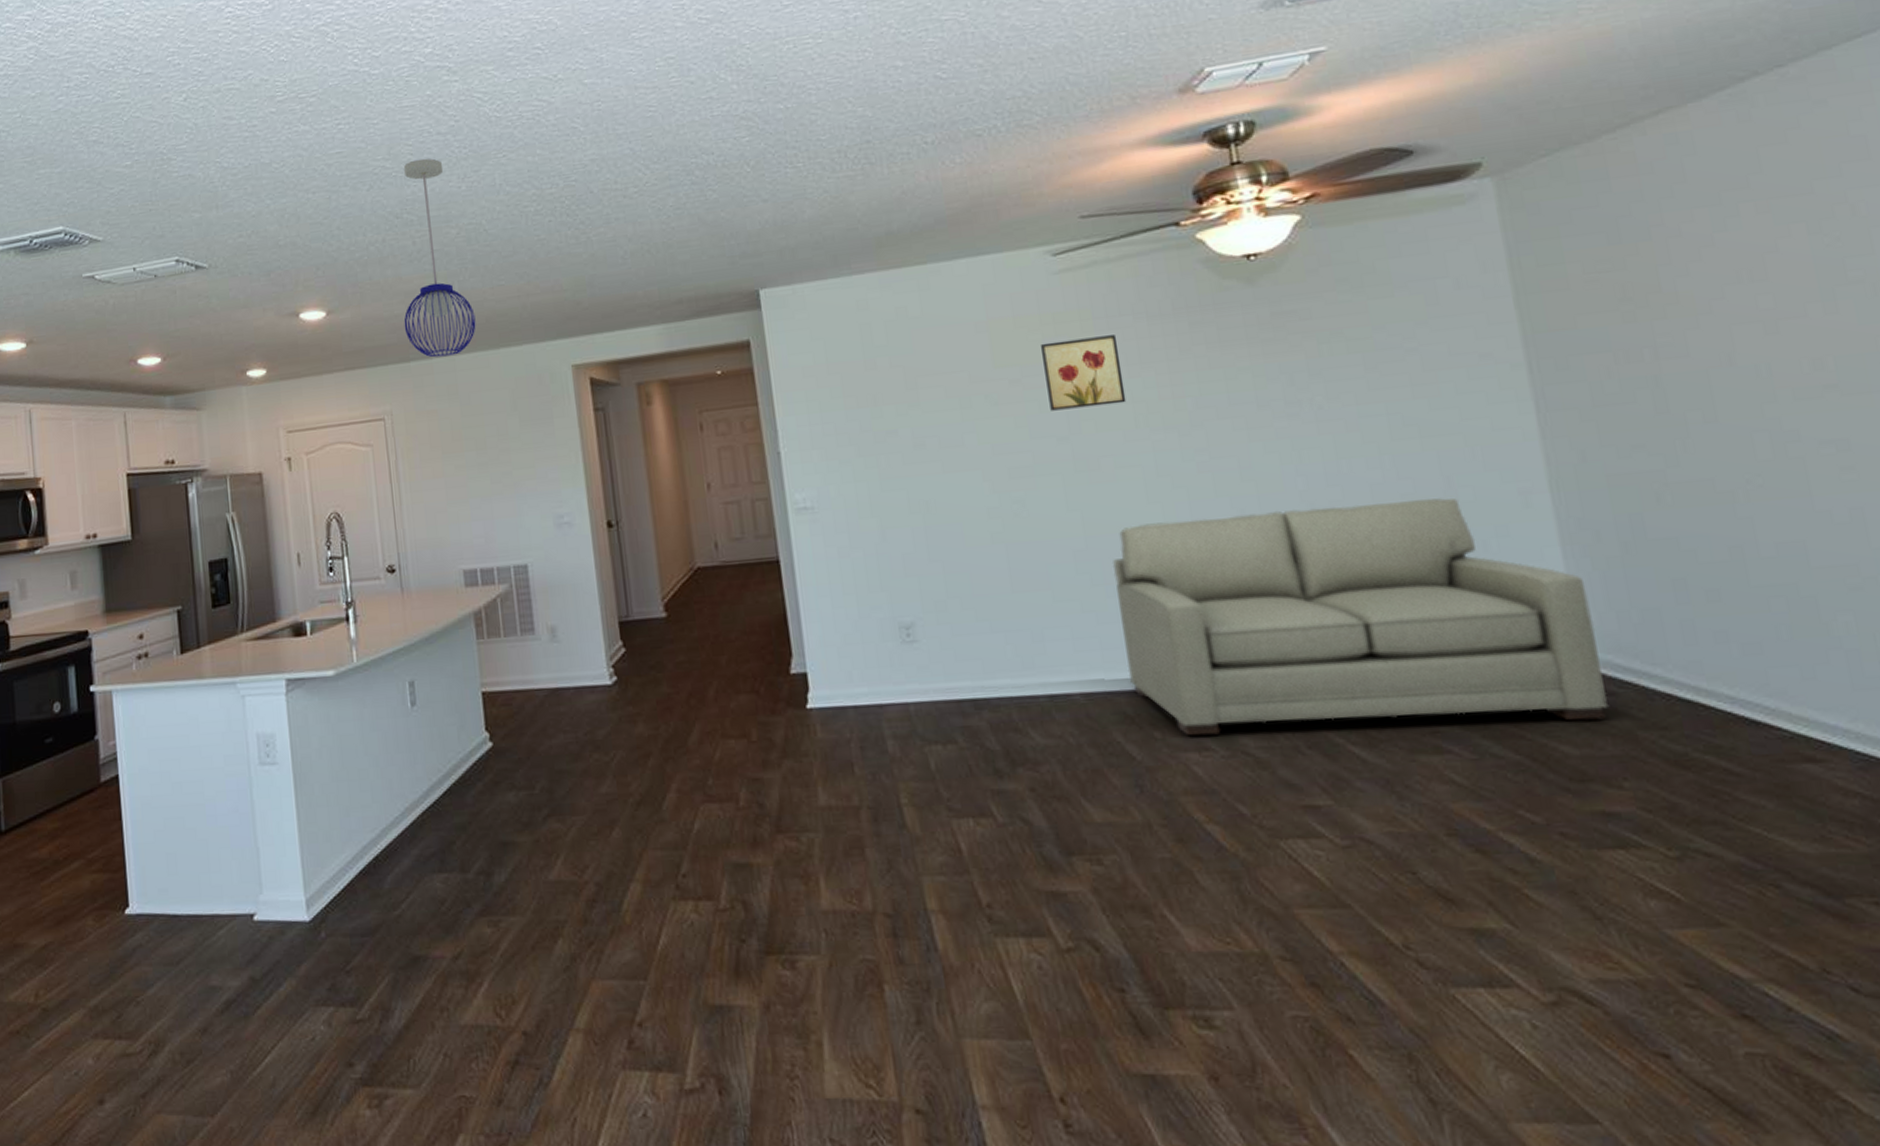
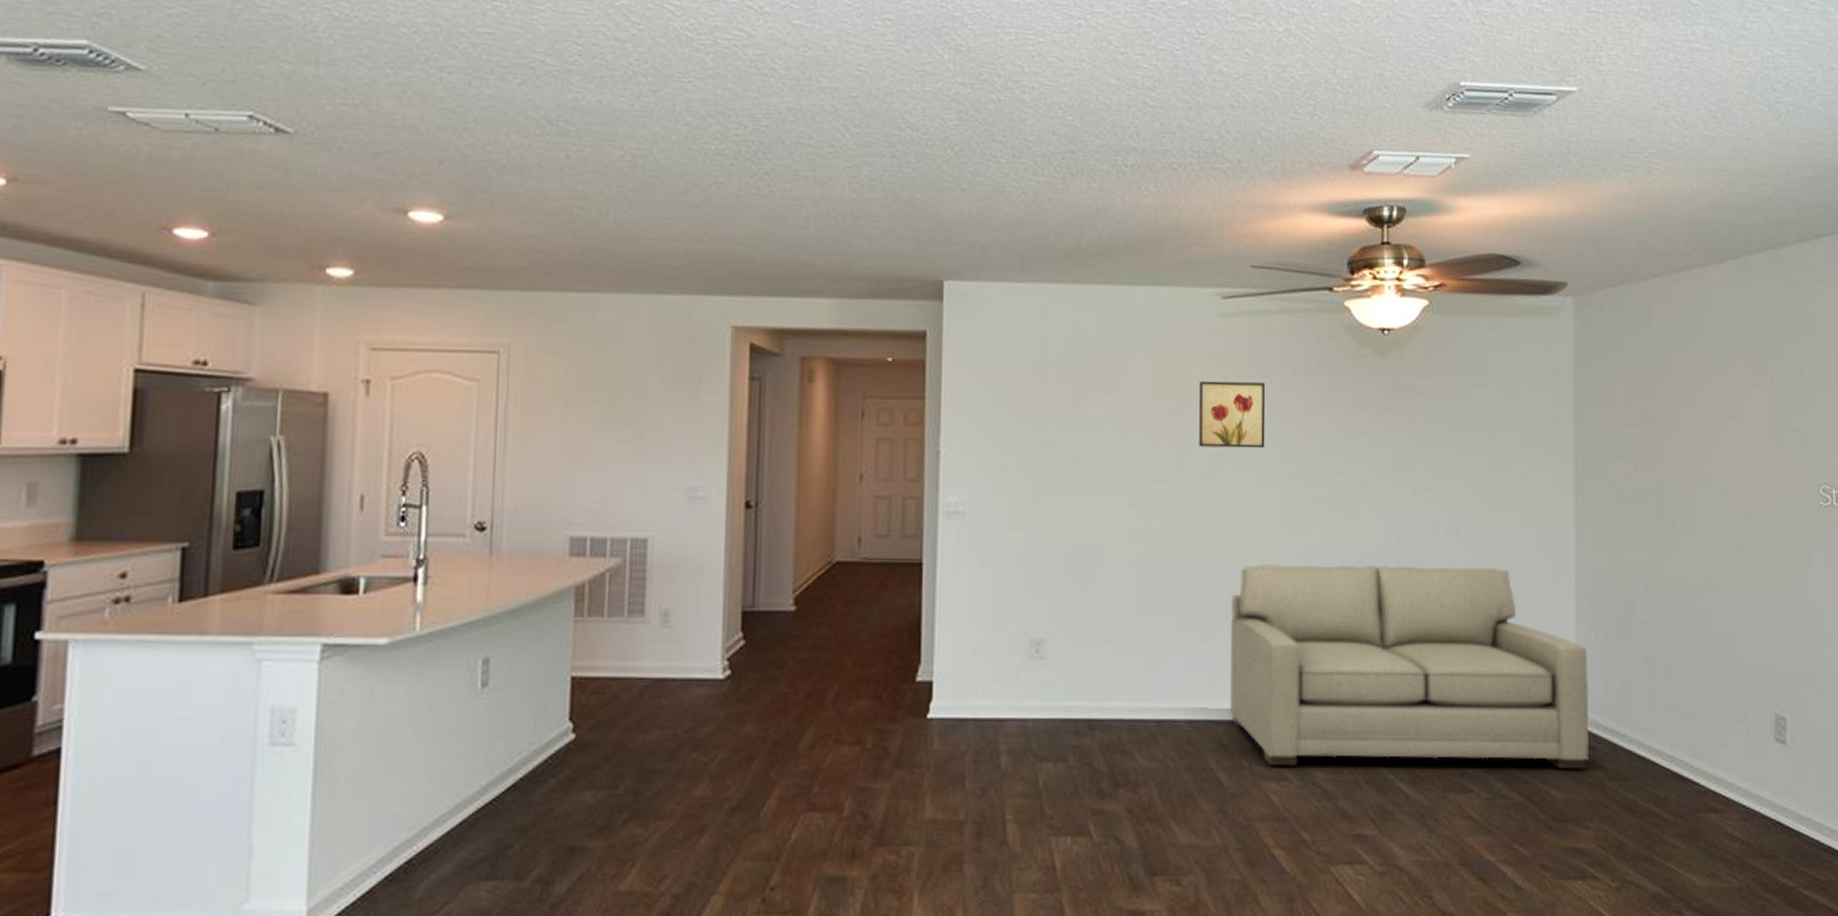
pendant light: present [404,158,476,358] -> none [540,62,629,293]

